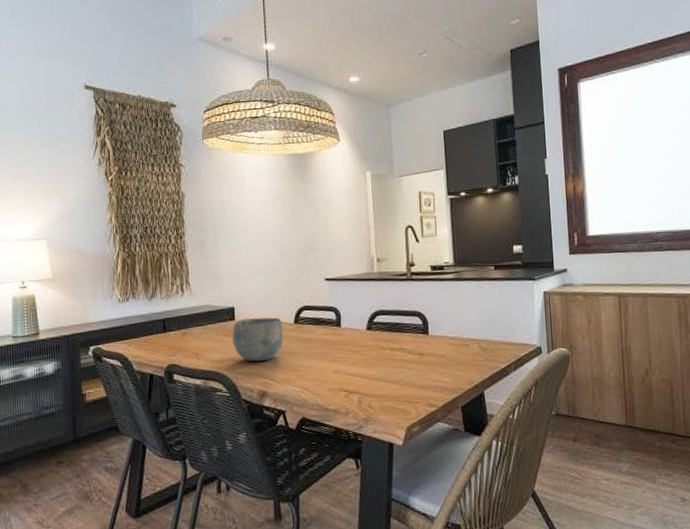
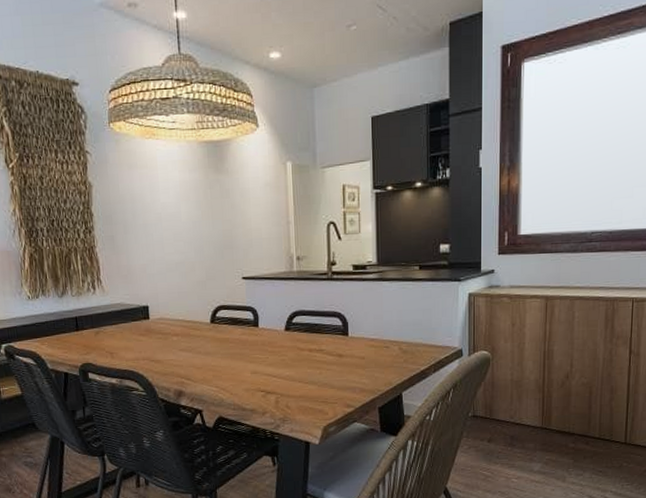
bowl: present [232,317,283,362] -> none [147,316,199,361]

